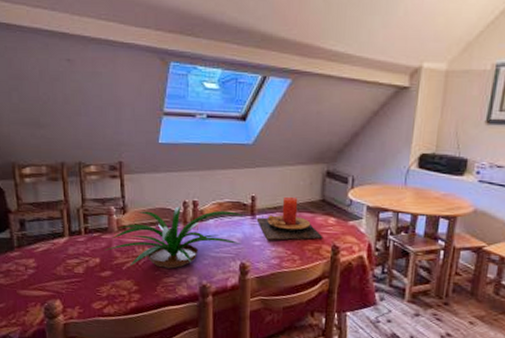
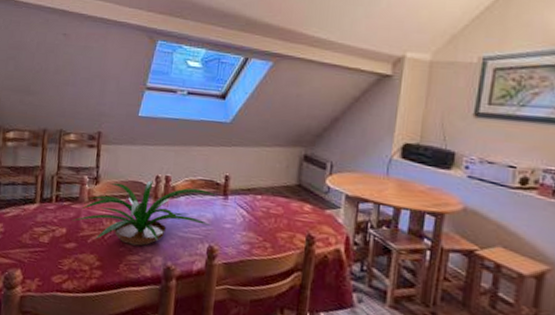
candle: present [256,196,323,241] -> none [228,178,298,227]

